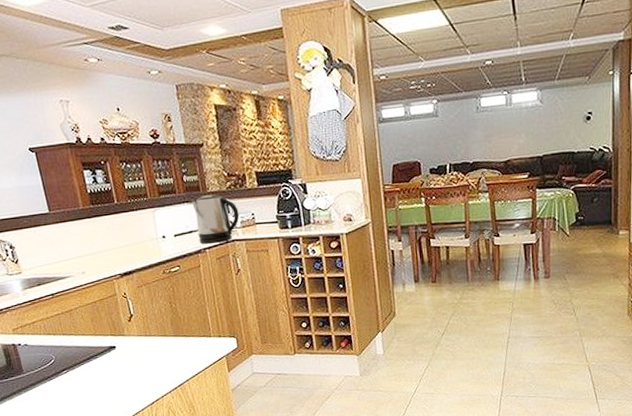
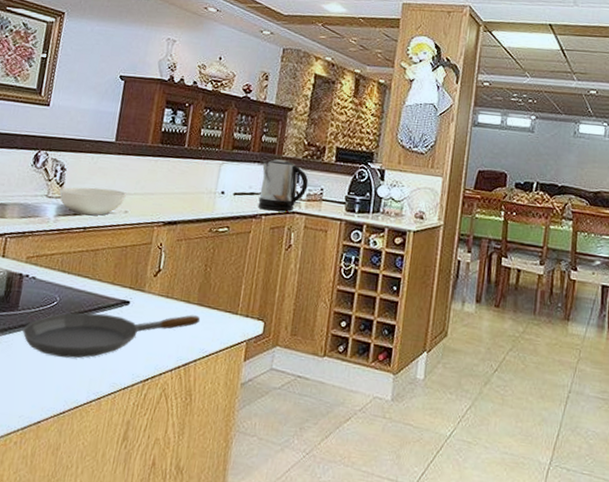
bowl: none [17,255,78,284] -> present [59,187,126,216]
frying pan: none [34,345,181,402] -> present [22,312,201,358]

